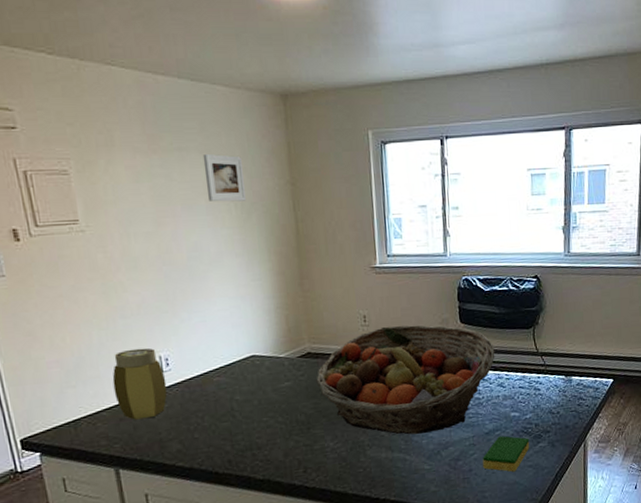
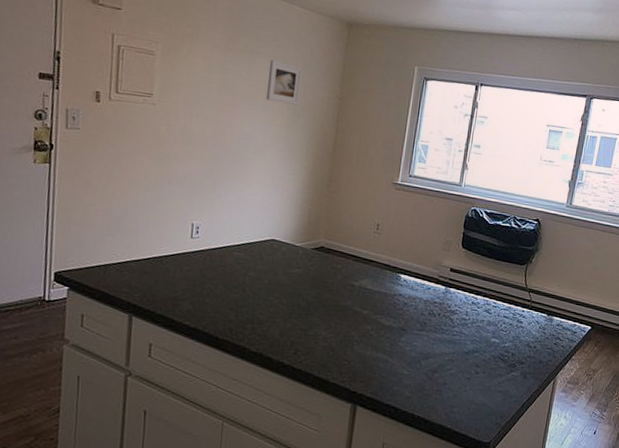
jar: present [112,348,167,420] -> none [145,212,193,276]
fruit basket: present [316,325,495,435] -> none [323,237,488,342]
dish sponge: present [483,436,530,472] -> none [457,358,504,394]

